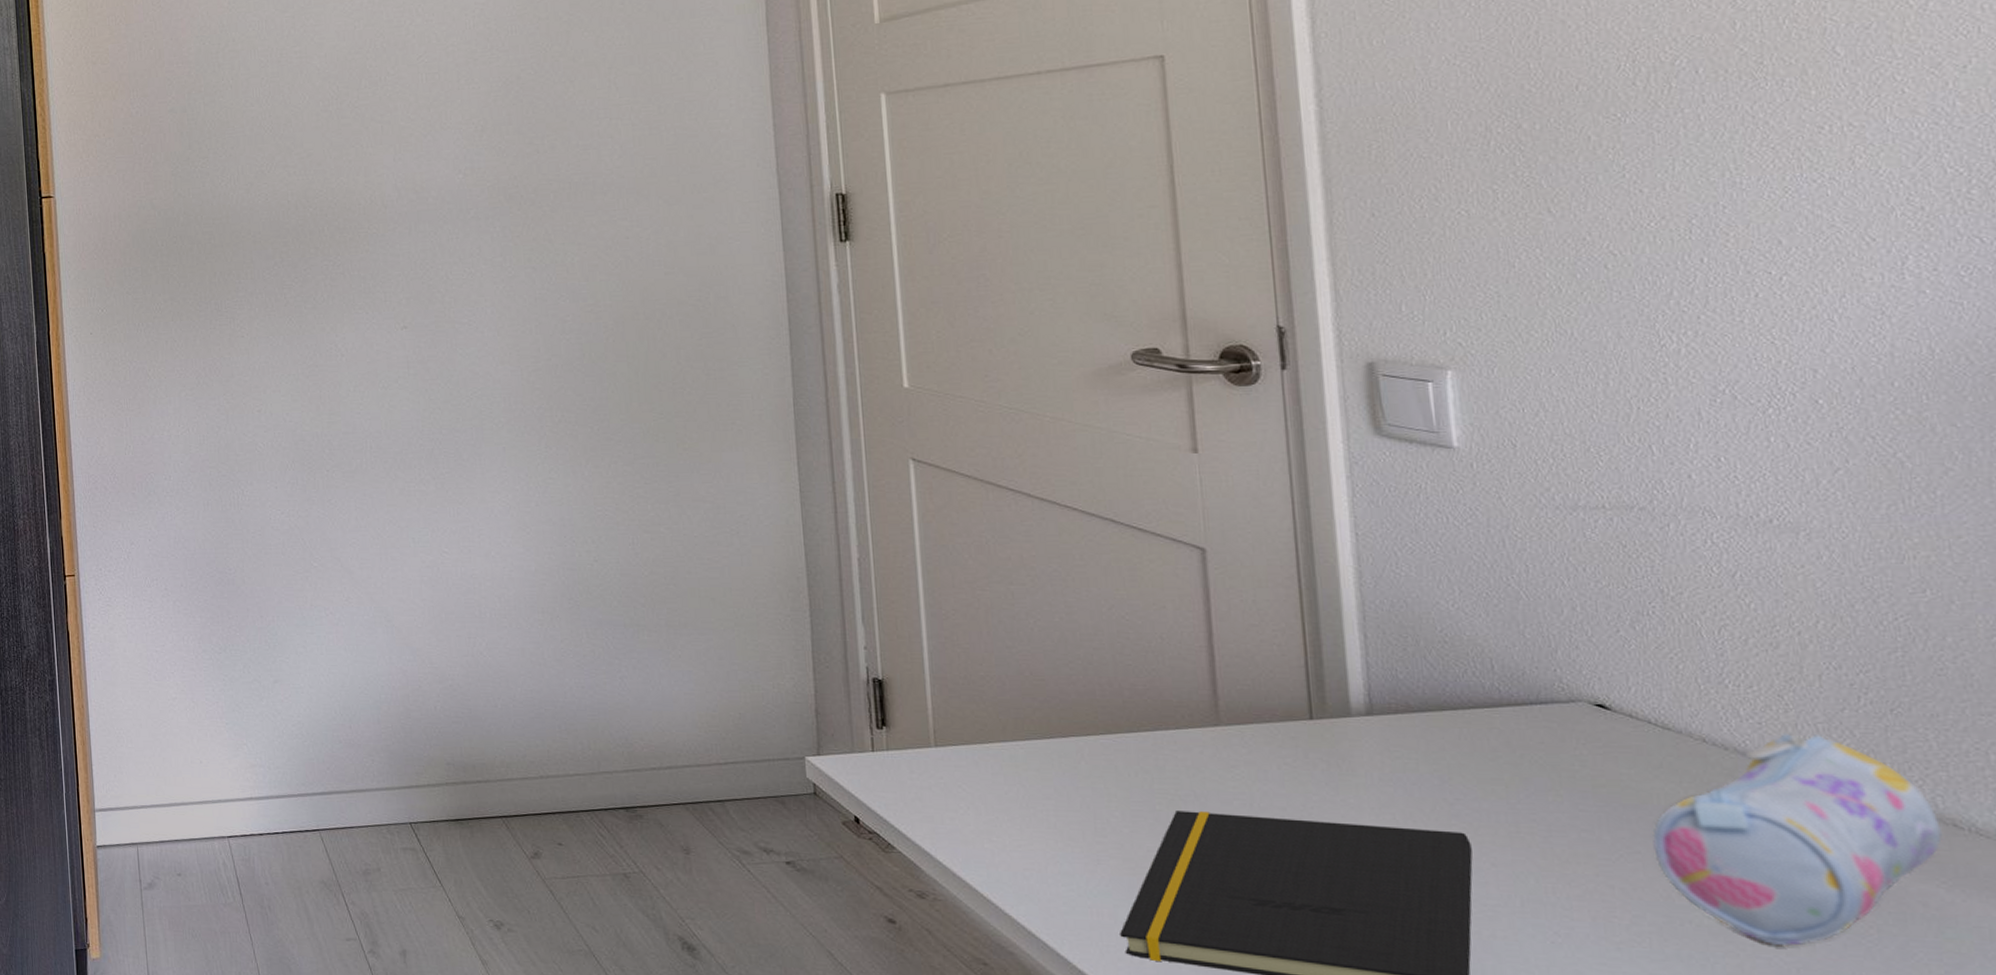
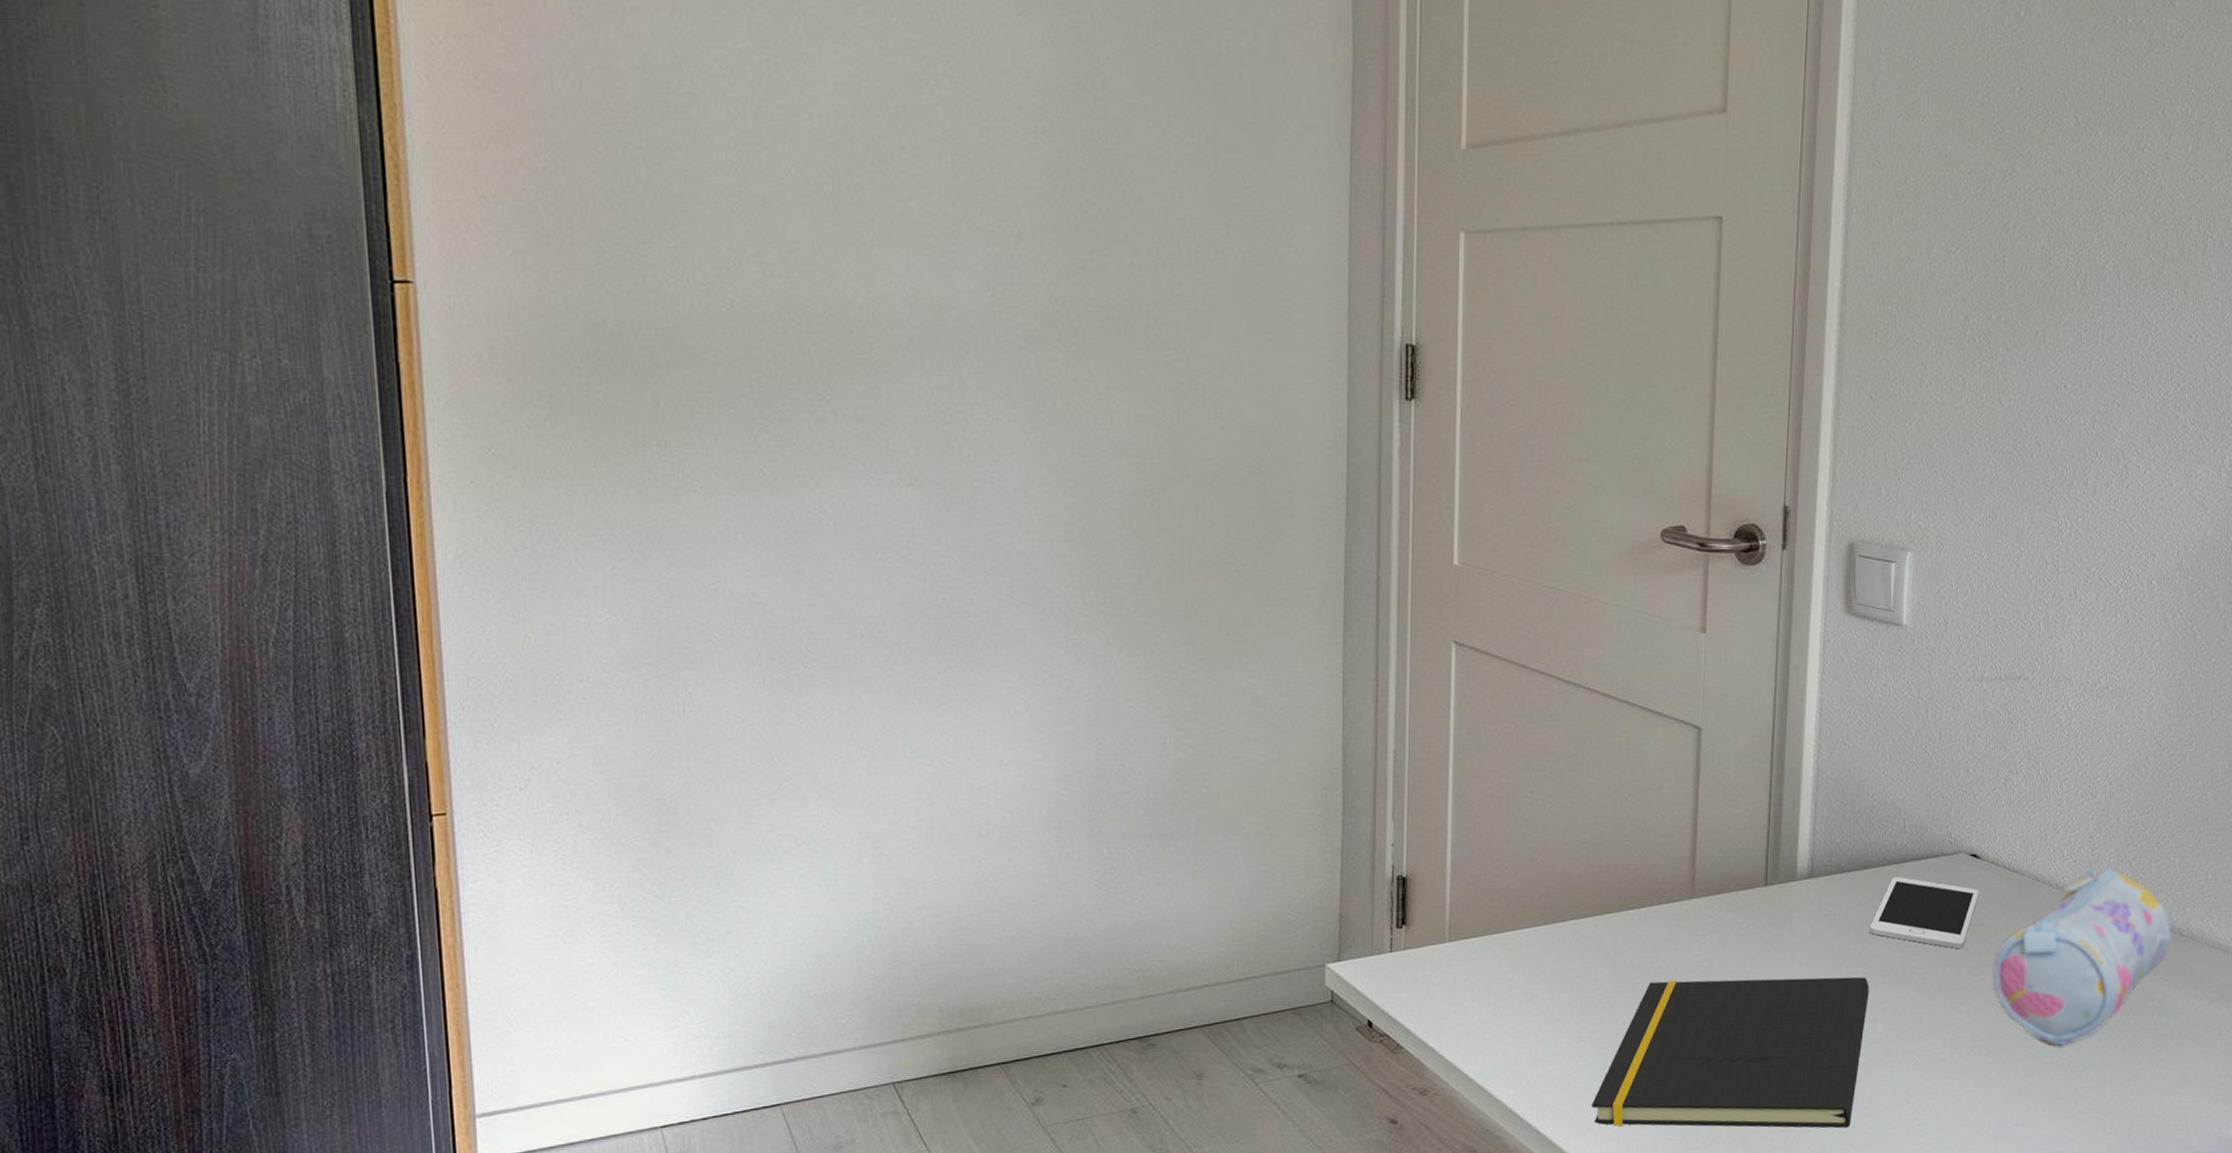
cell phone: none [1460,722,1616,813] -> present [1869,876,1979,950]

